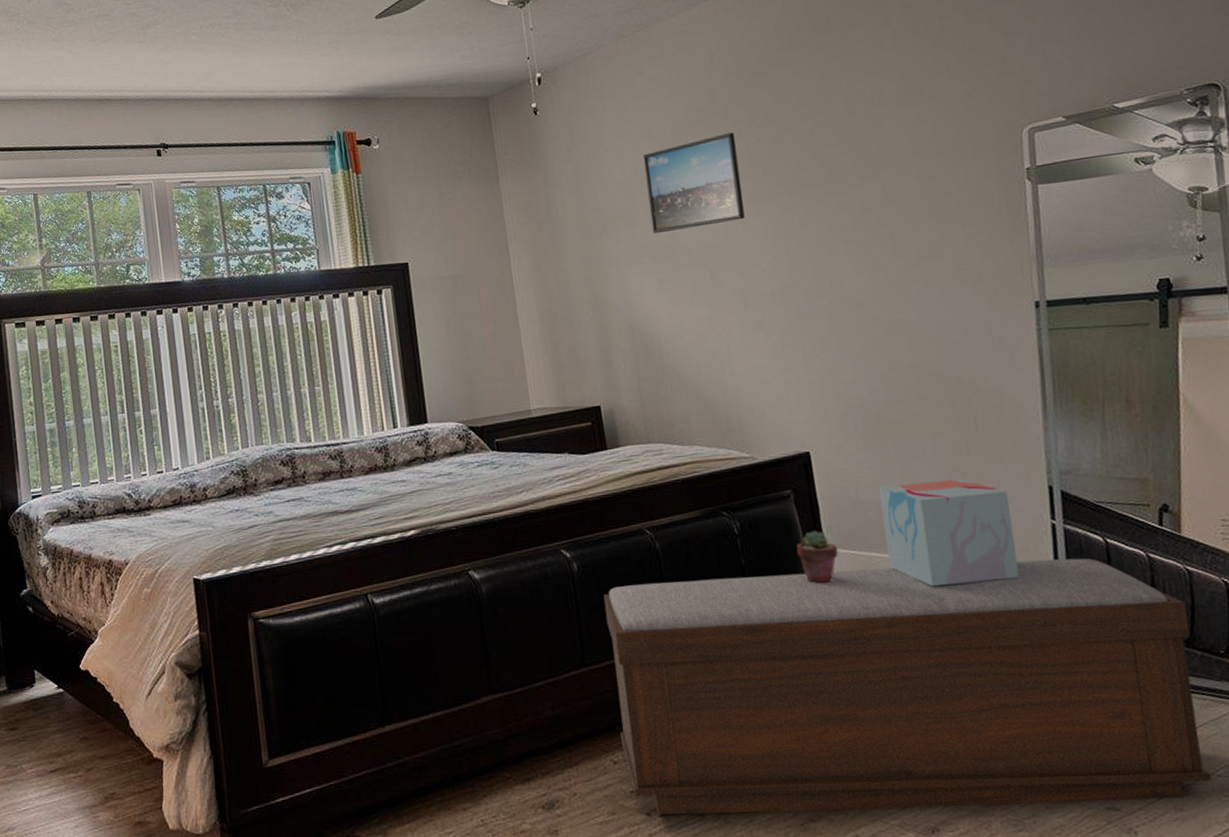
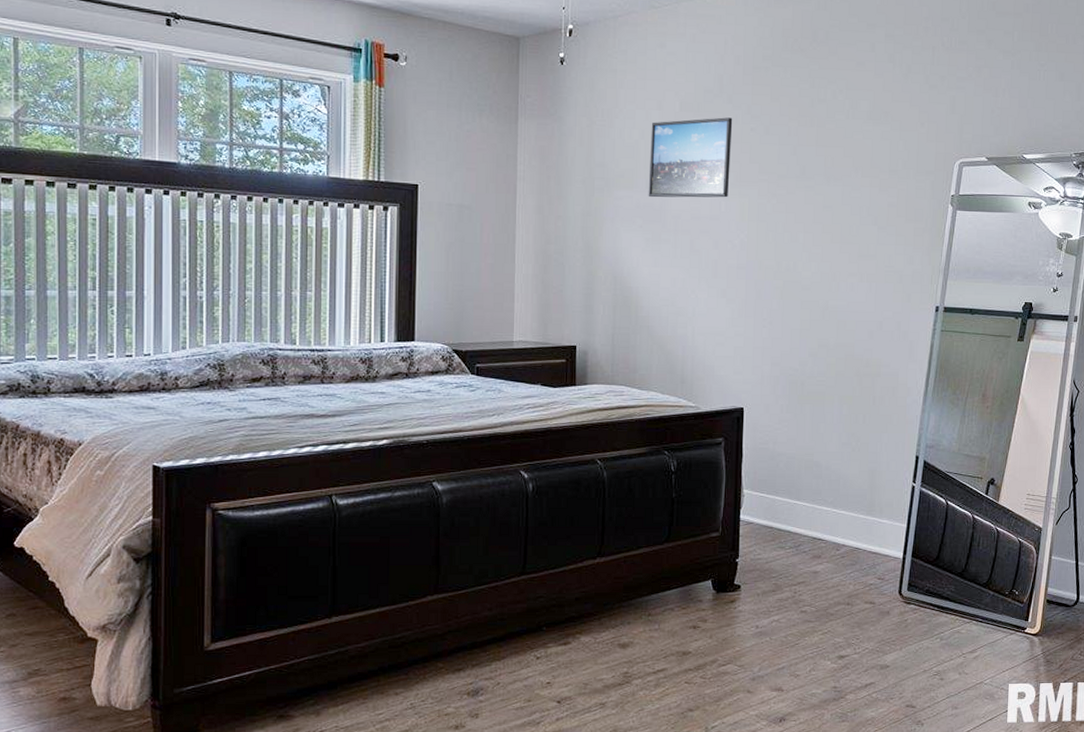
bench: present [604,558,1212,816] -> none [546,507,990,704]
potted succulent: present [796,531,839,584] -> none [719,474,752,519]
decorative box: present [878,479,1020,587] -> none [788,443,886,528]

